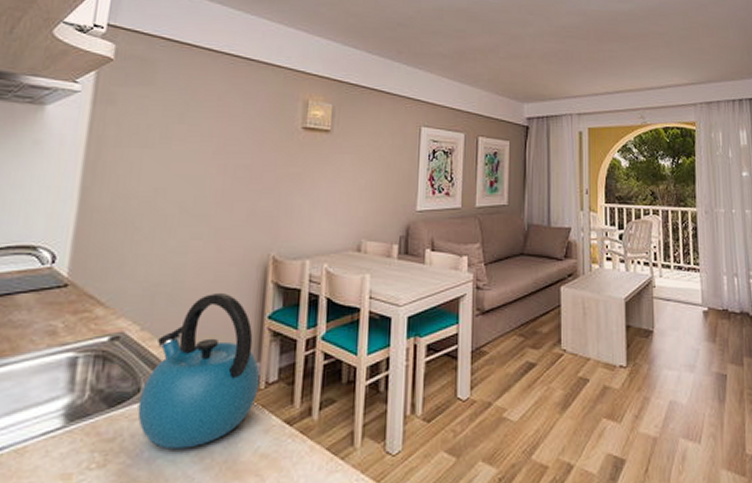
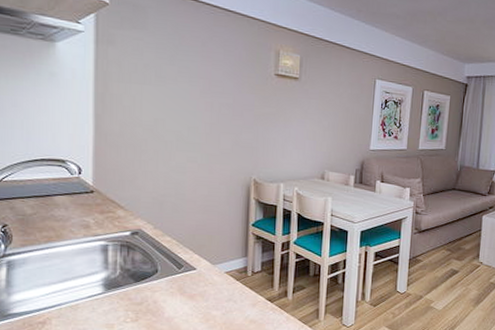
kettle: present [137,292,260,449] -> none [157,204,248,313]

